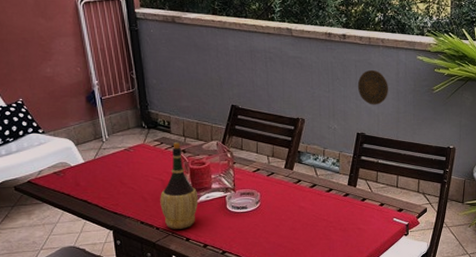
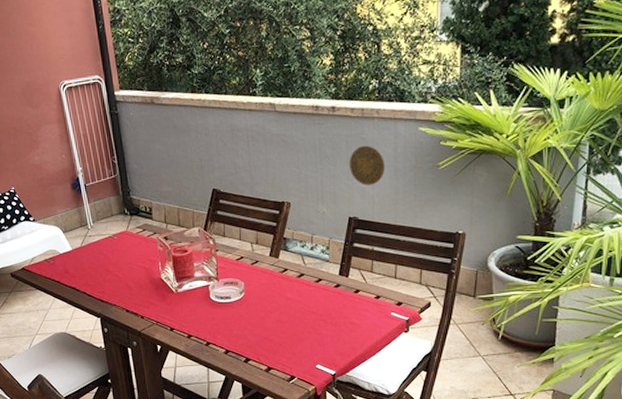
wine bottle: present [160,142,199,229] -> none [144,229,182,318]

